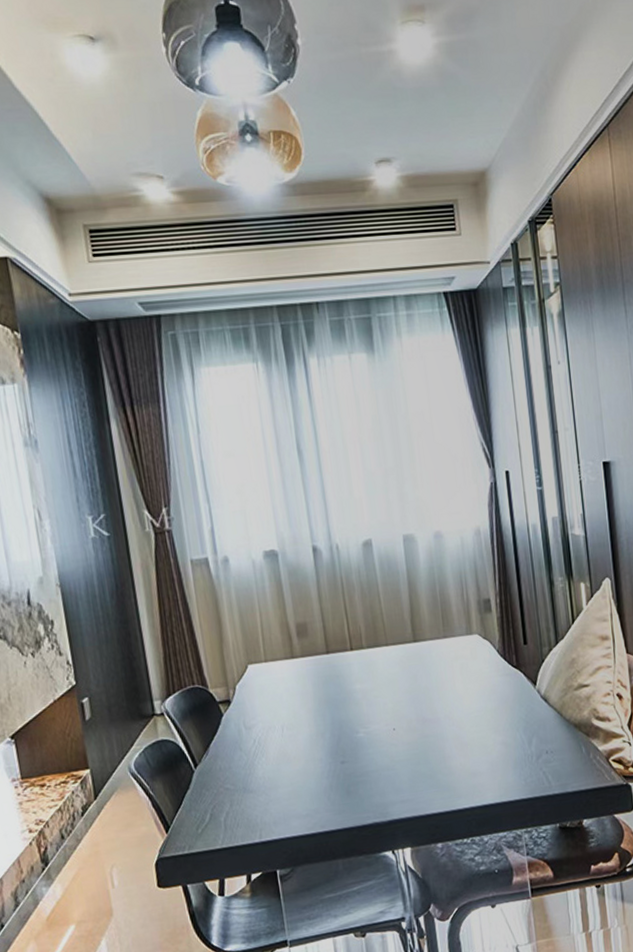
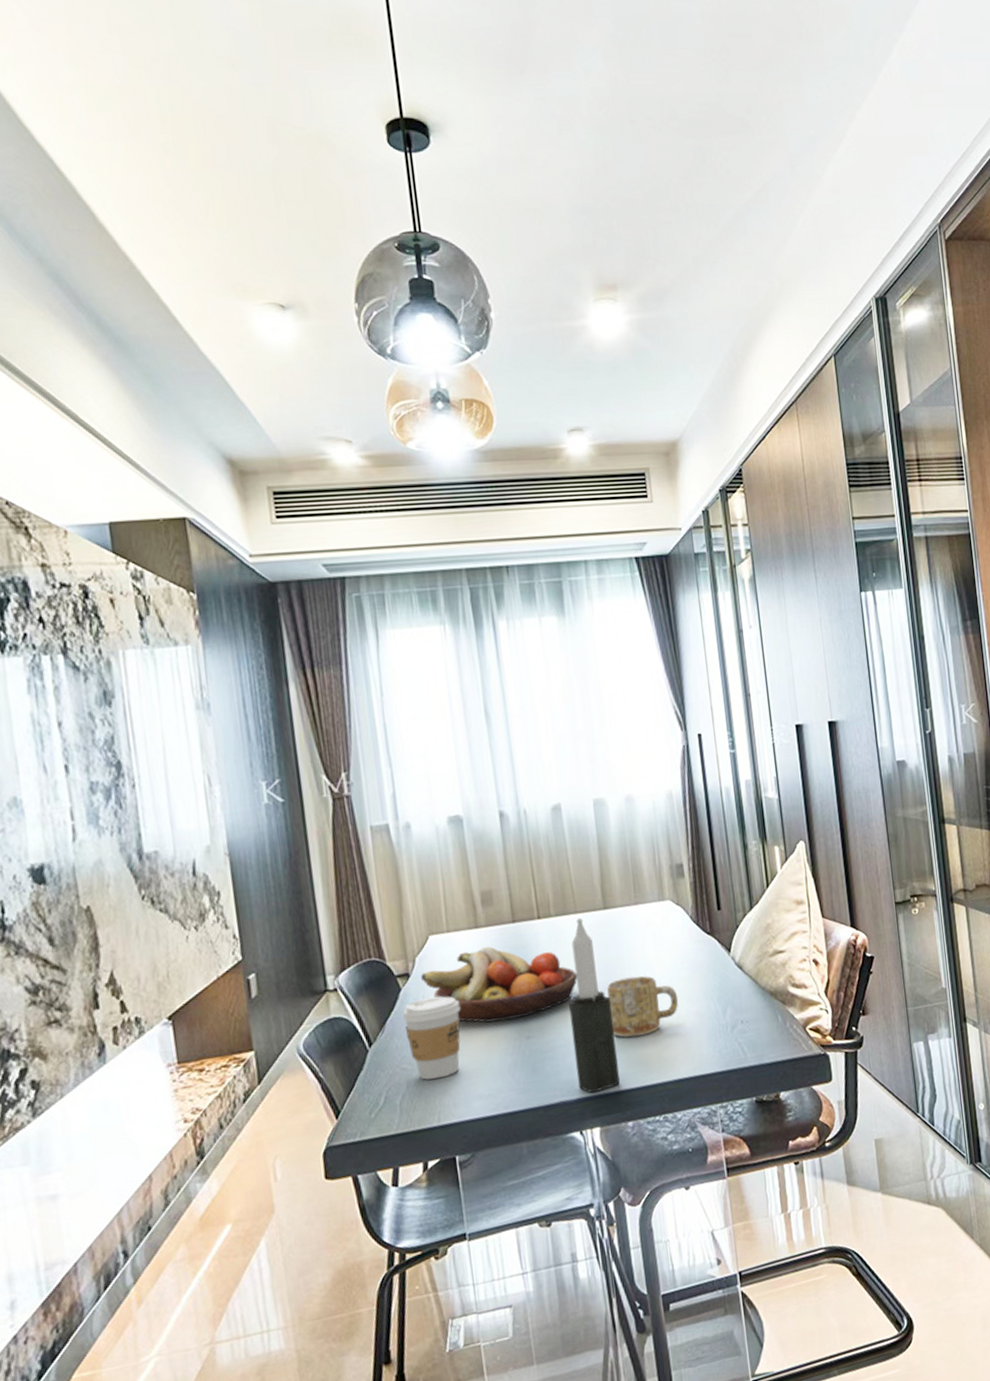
coffee cup: none [225,722,279,800] -> present [403,996,461,1080]
fruit bowl: none [241,676,389,748] -> present [421,946,577,1023]
candle: none [380,650,430,815] -> present [568,917,621,1093]
mug: none [417,706,486,764] -> present [607,976,679,1037]

